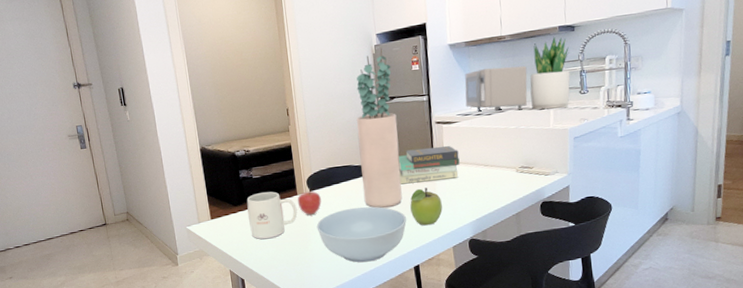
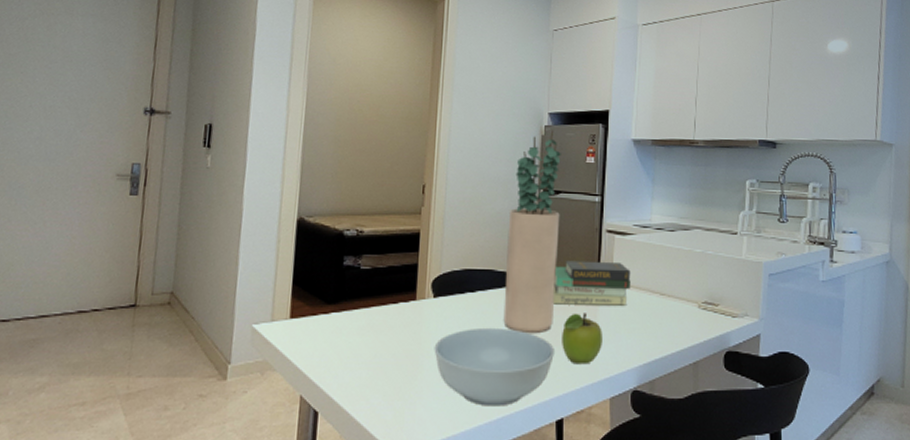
mug: present [246,191,298,240] -> none [342,290,412,357]
fruit: present [297,189,322,215] -> none [414,295,447,330]
microwave: present [464,65,527,112] -> none [645,174,720,231]
planter: present [530,36,570,110] -> none [722,150,769,237]

